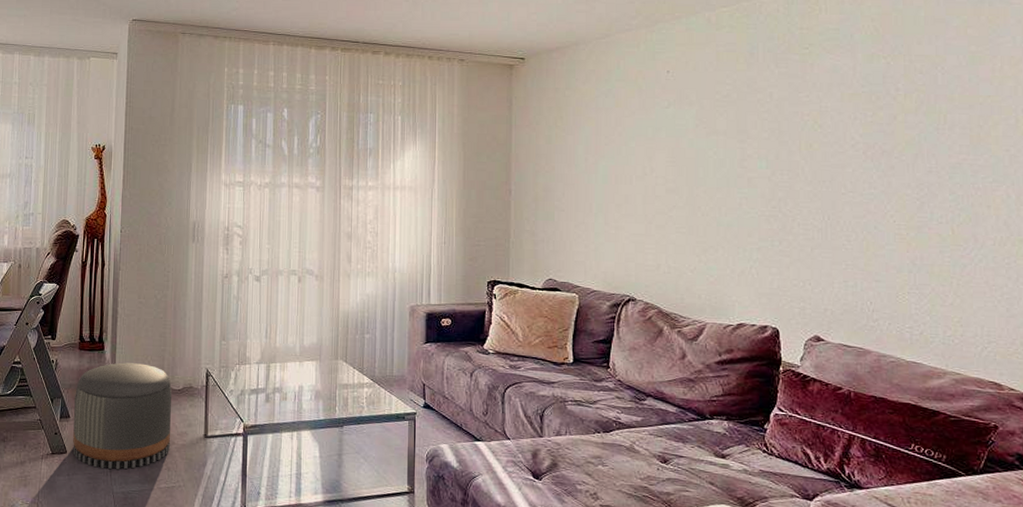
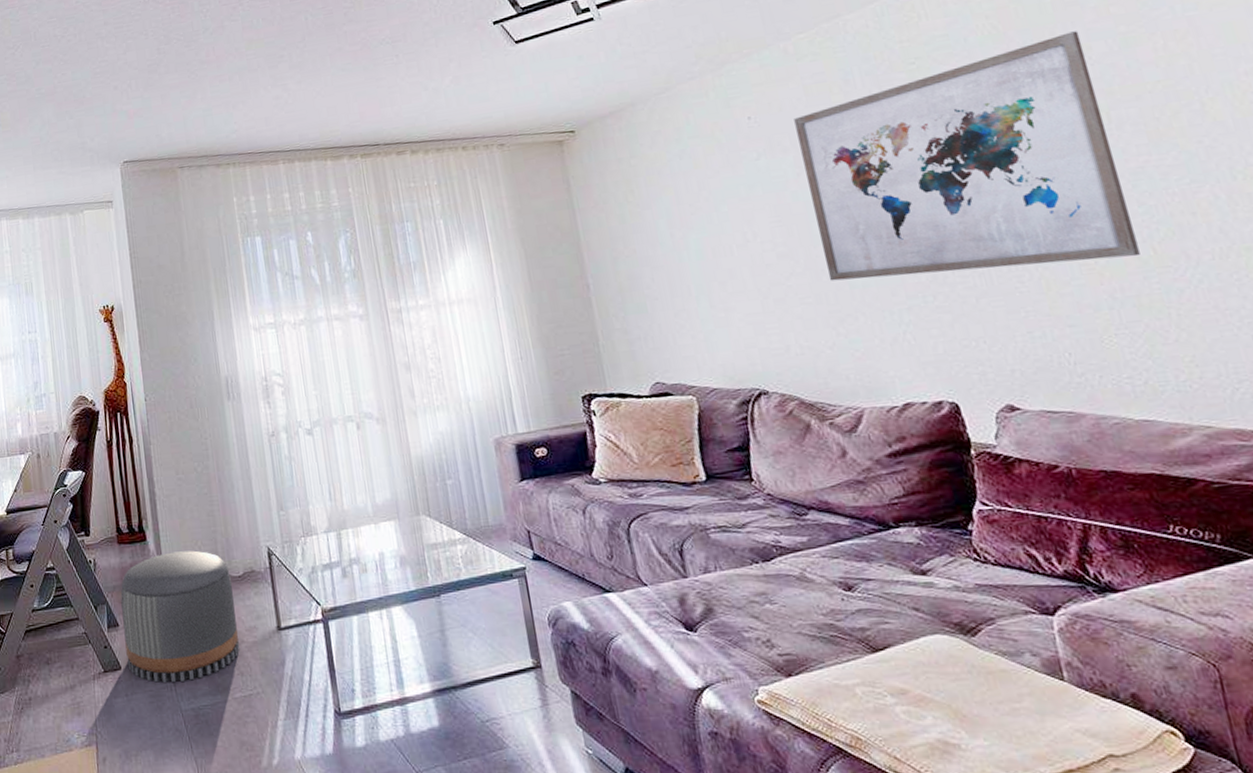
wall art: none [702,44,942,234] -> present [794,31,1140,281]

